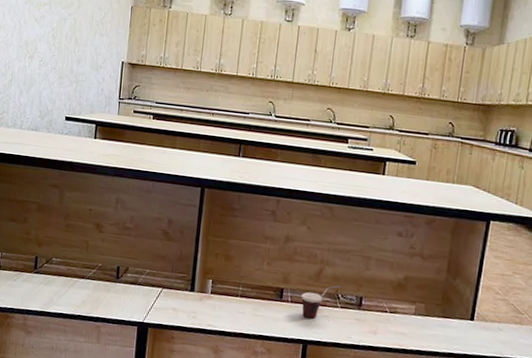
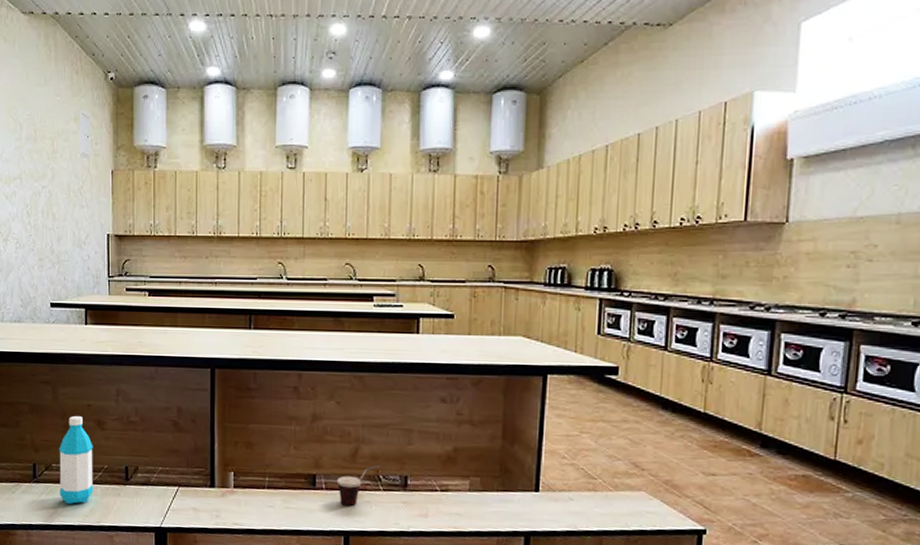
water bottle: none [56,217,91,296] -> present [59,415,94,505]

